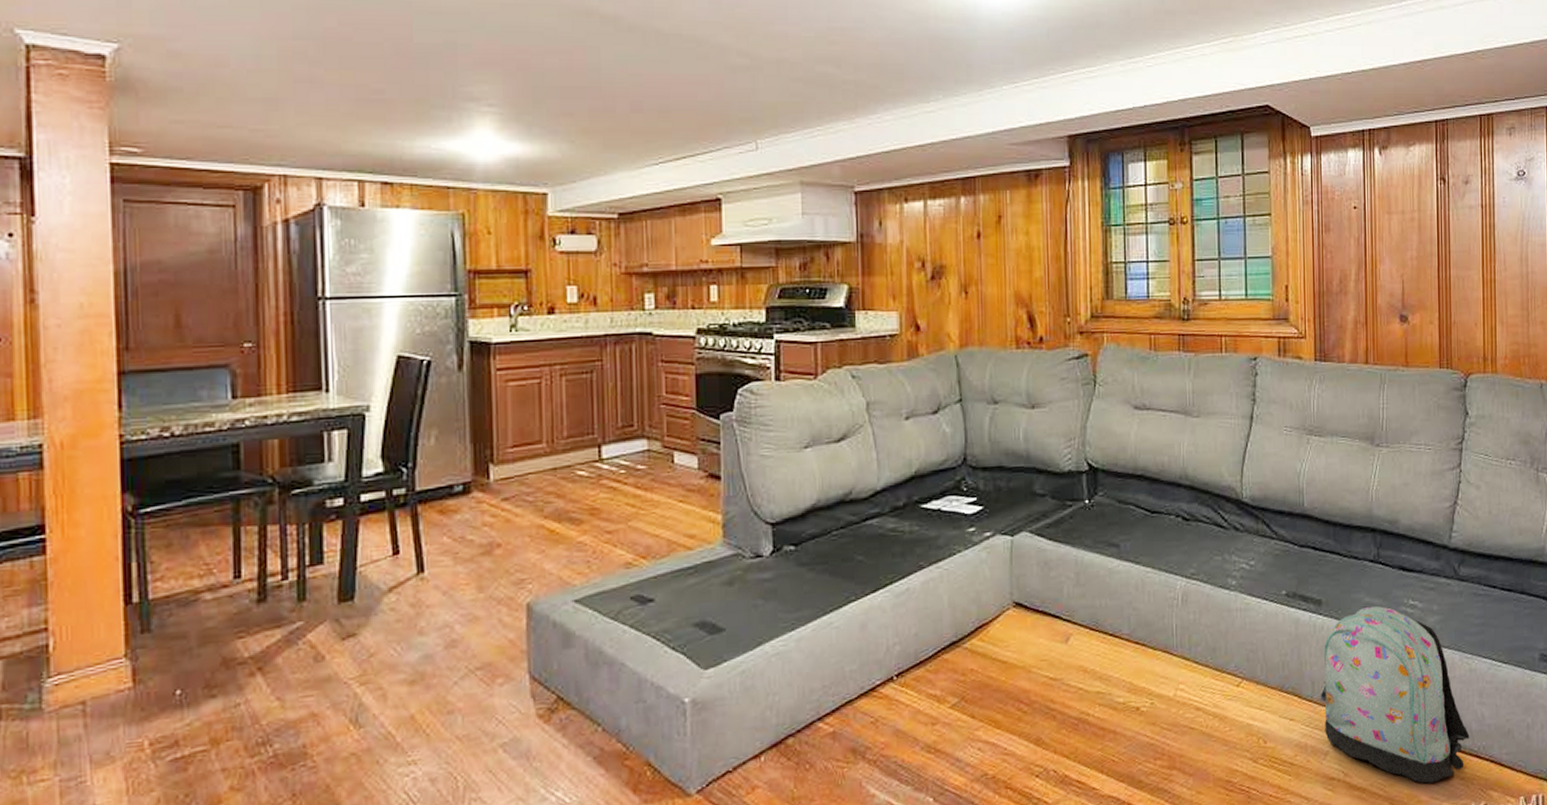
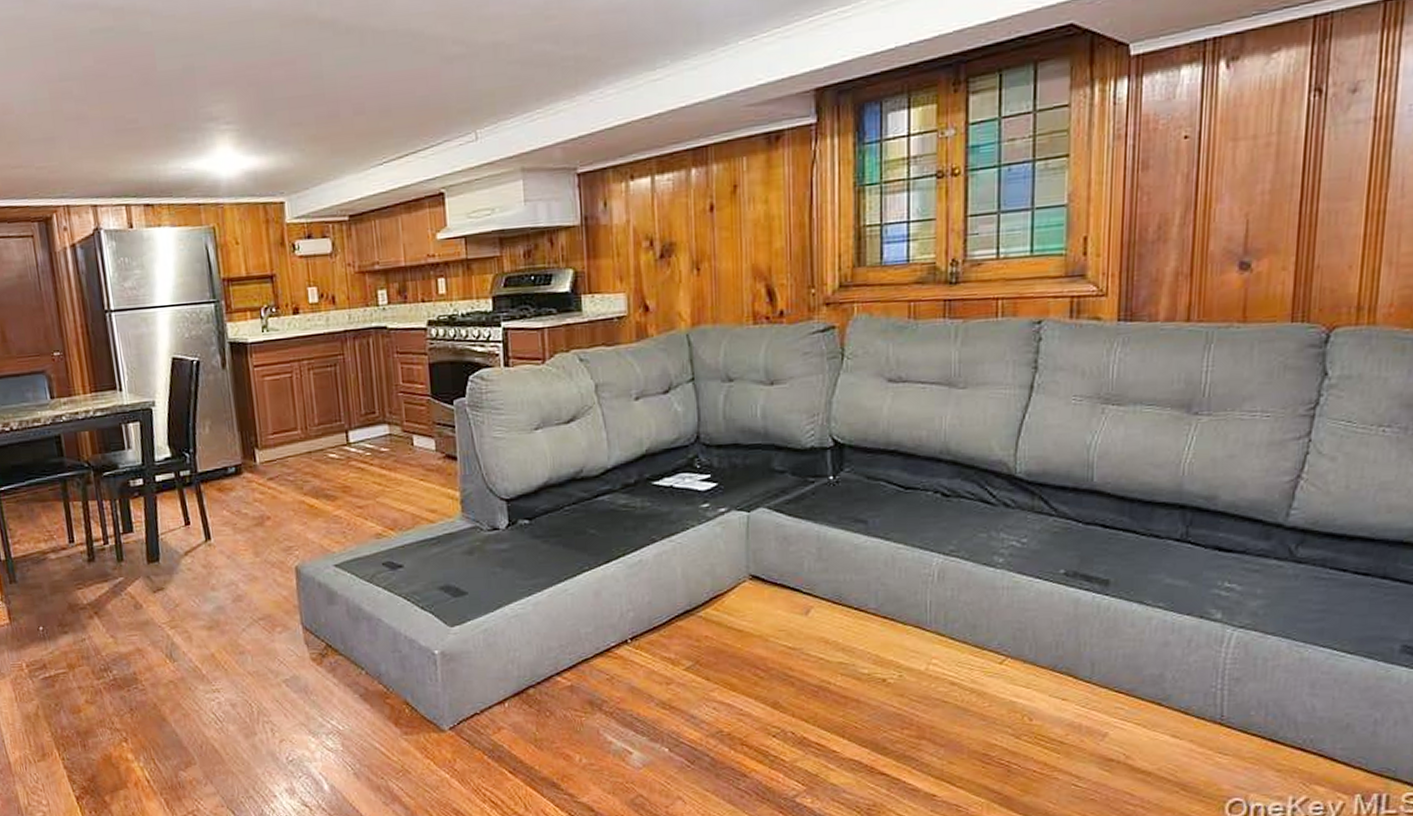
backpack: present [1319,606,1470,784] -> none [1099,587,1294,773]

